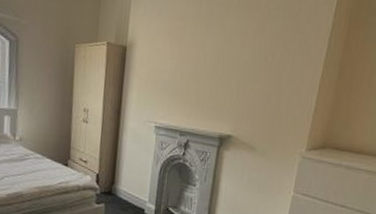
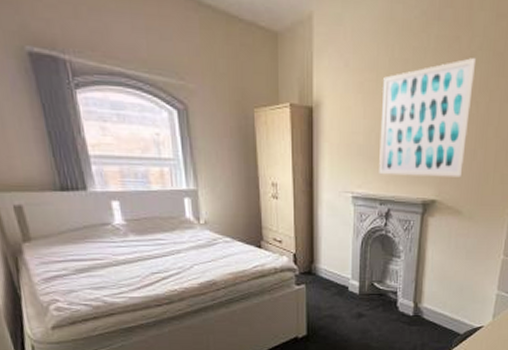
wall art: none [181,14,274,117] -> present [379,57,477,178]

